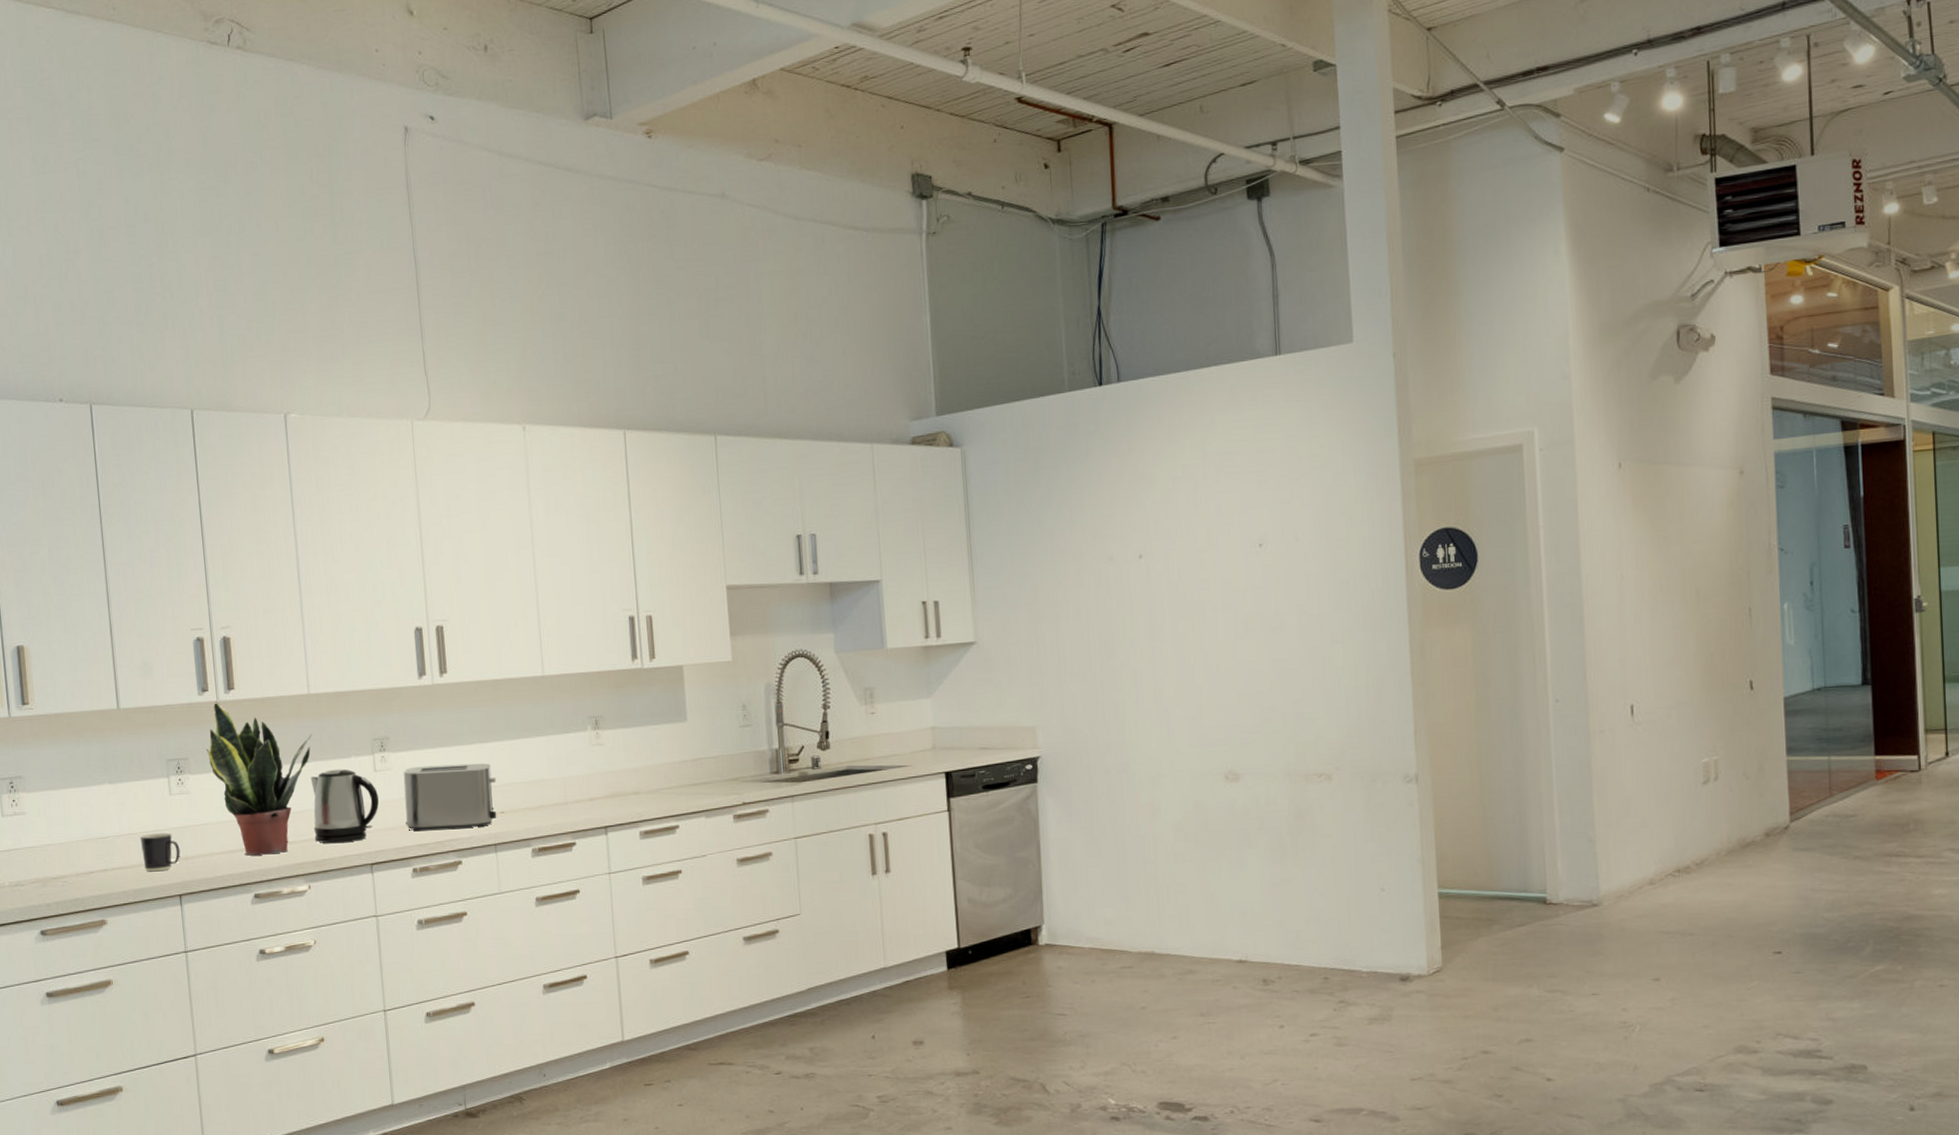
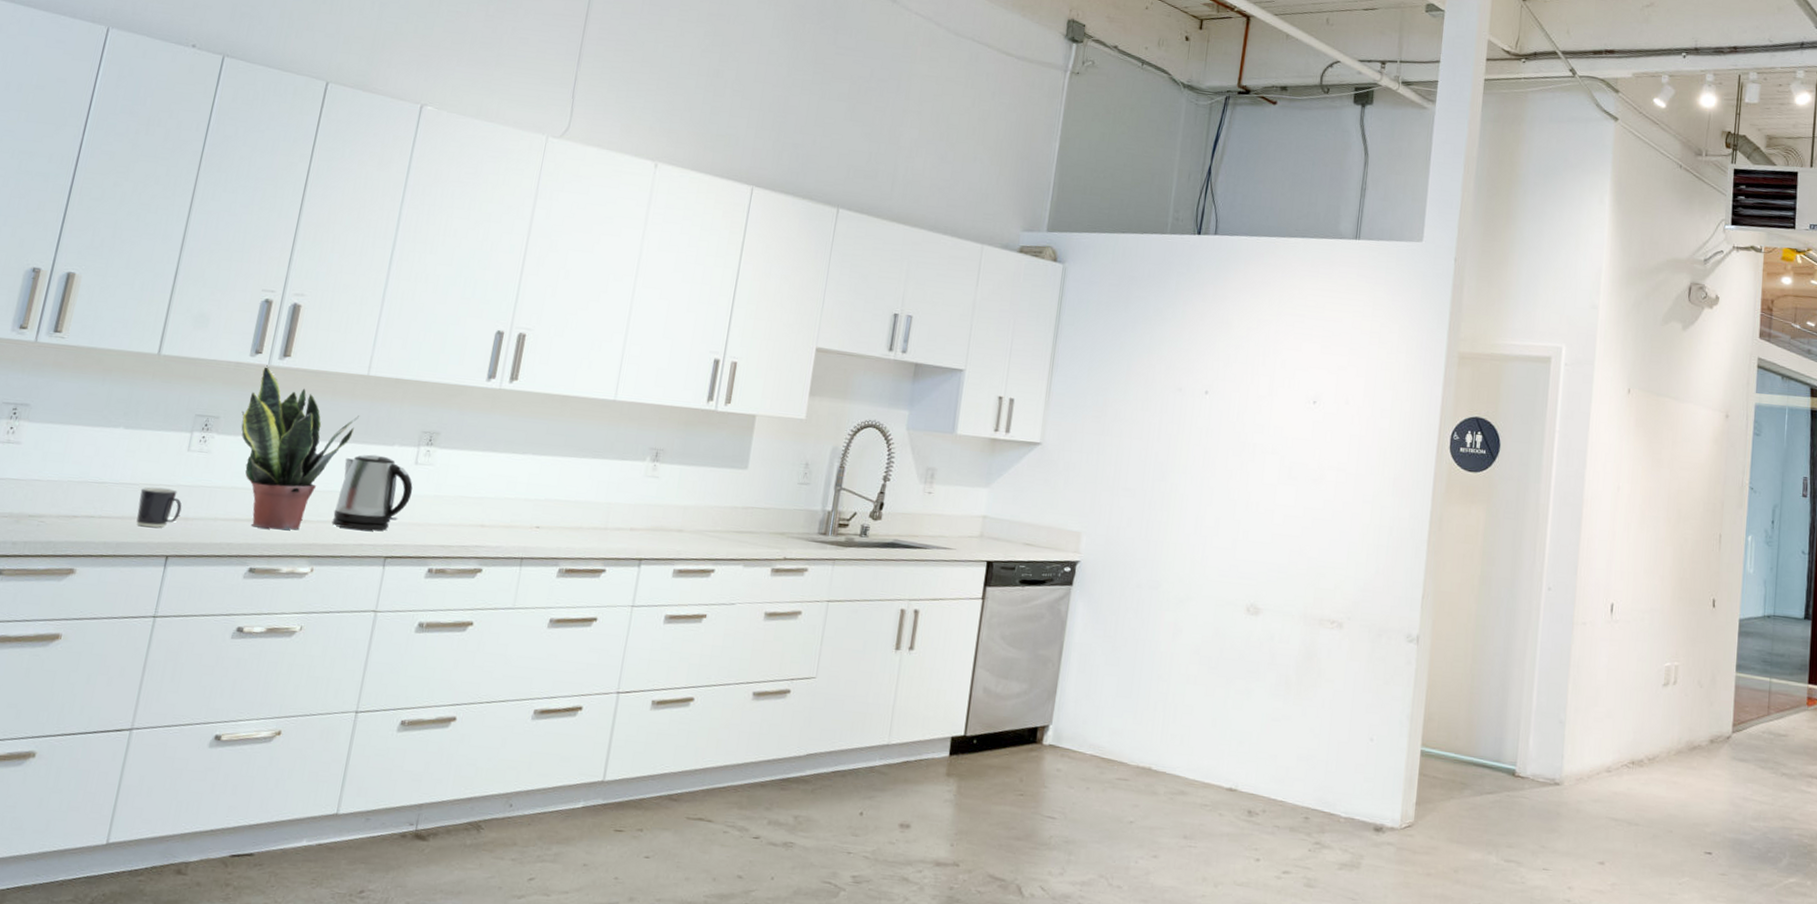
toaster: present [403,763,497,832] -> none [432,466,541,538]

